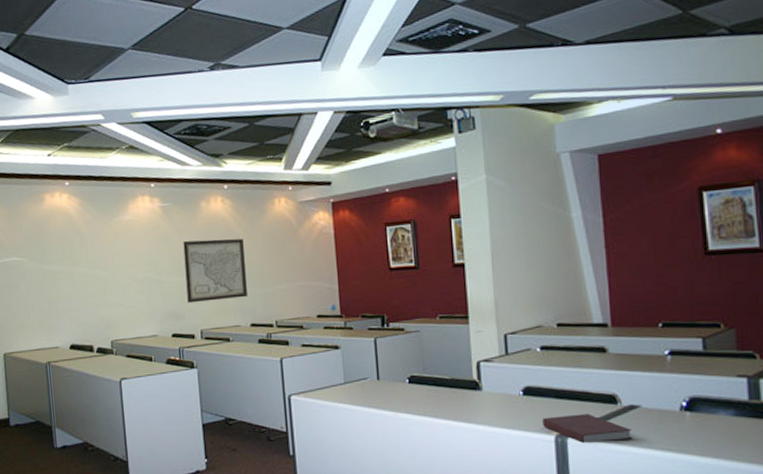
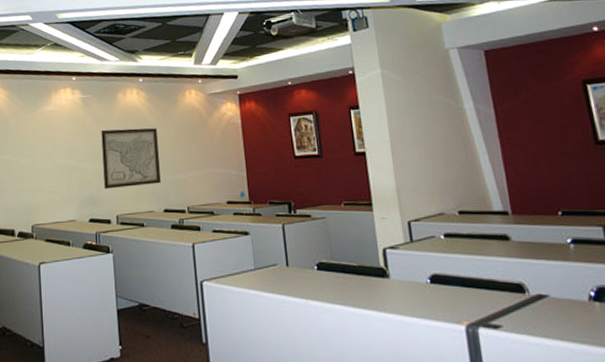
notebook: present [542,413,632,444] -> none [451,303,544,335]

